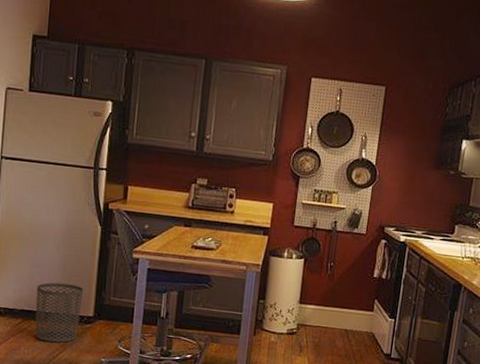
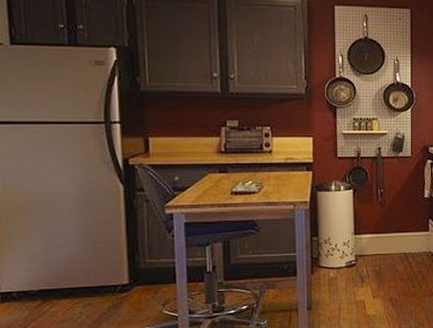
waste bin: present [35,282,83,343] -> none [55,253,113,320]

